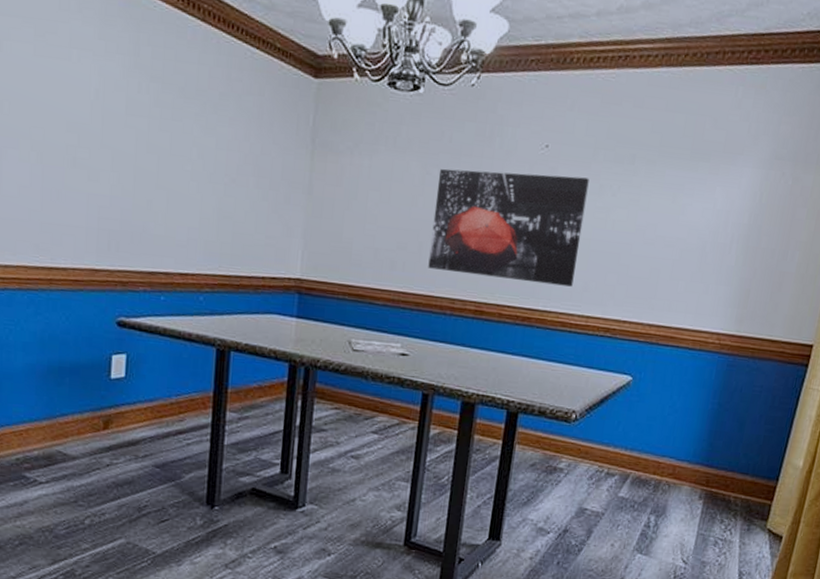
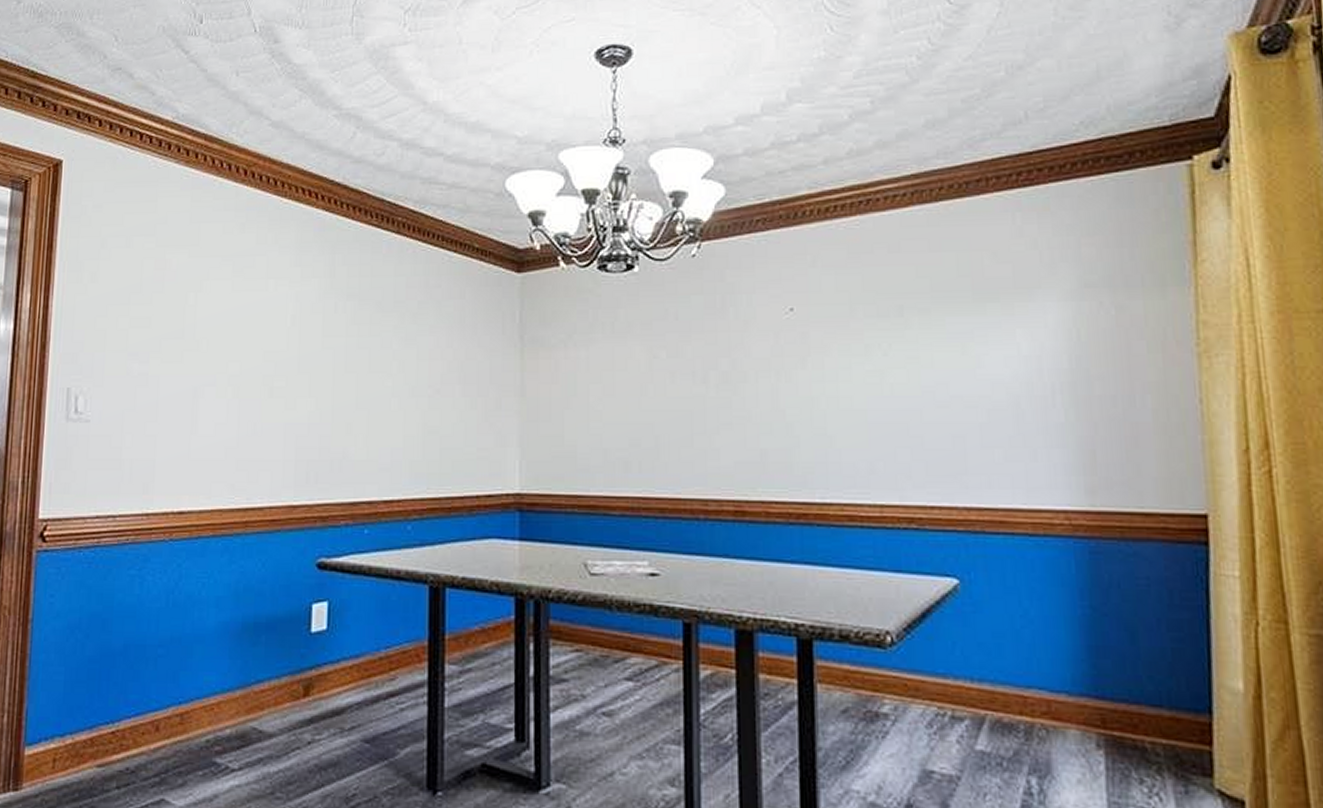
wall art: present [428,168,589,287] -> none [668,339,854,470]

